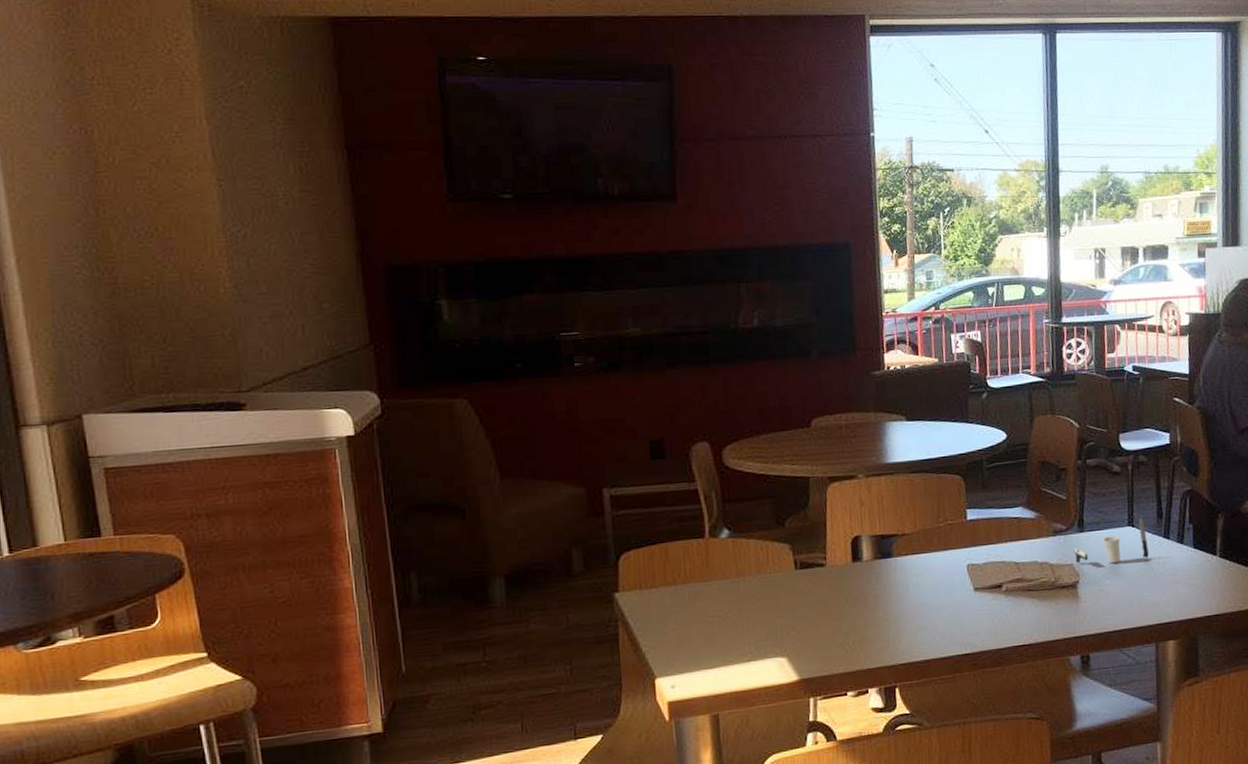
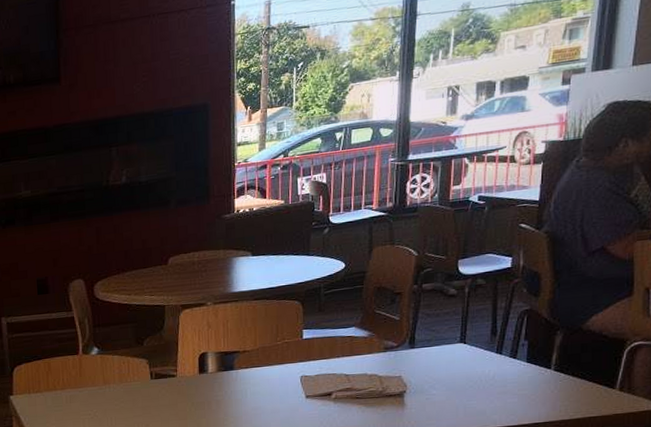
cup: present [1074,518,1149,564] -> none [404,335,479,376]

